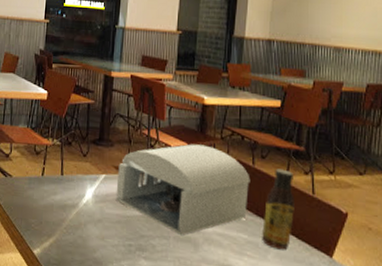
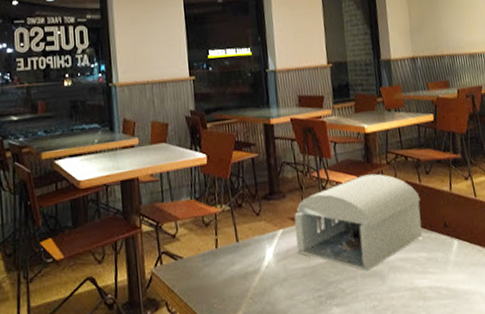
sauce bottle: present [262,168,295,250] -> none [437,179,465,259]

